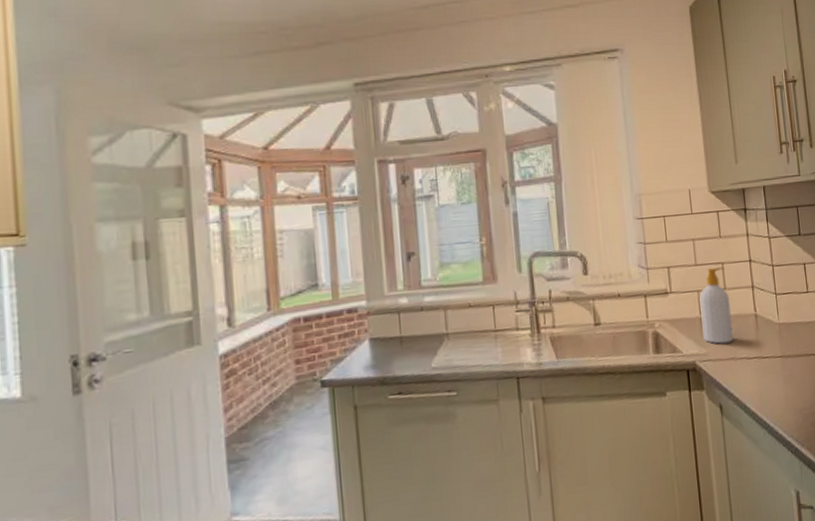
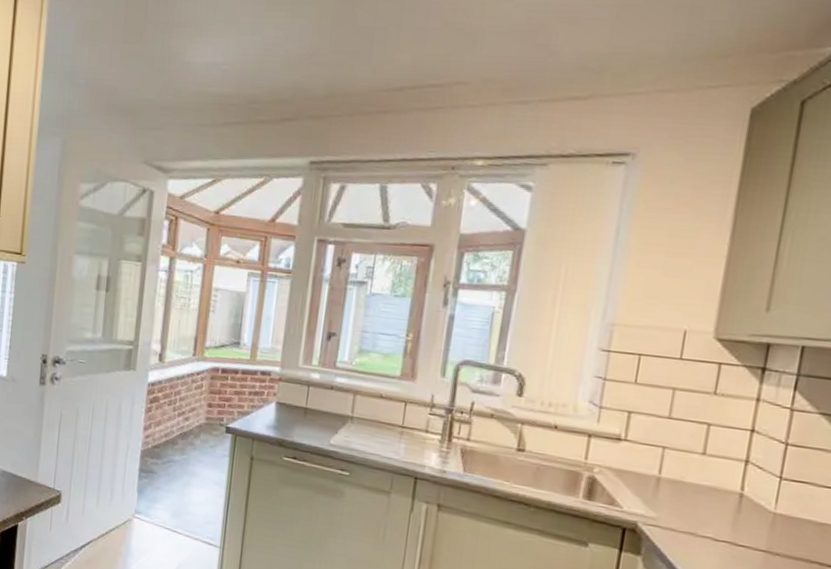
soap bottle: present [699,266,734,344] -> none [656,425,710,516]

